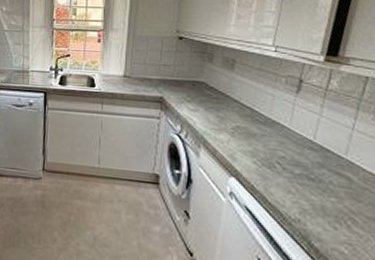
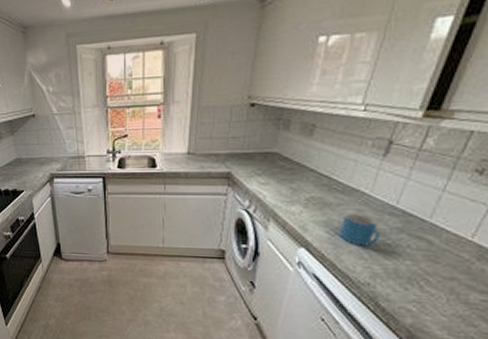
mug: none [266,145,304,180] -> present [339,214,381,247]

